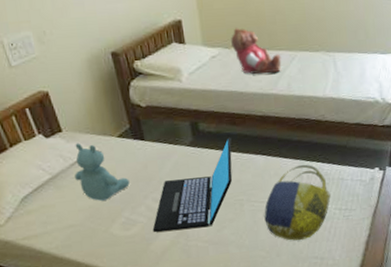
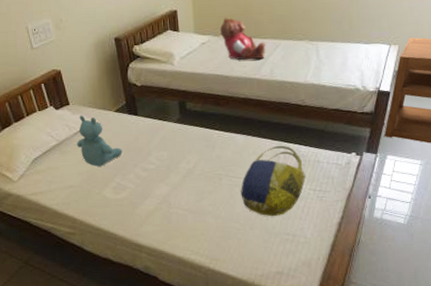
laptop: present [152,137,233,232] -> none [139,117,215,198]

